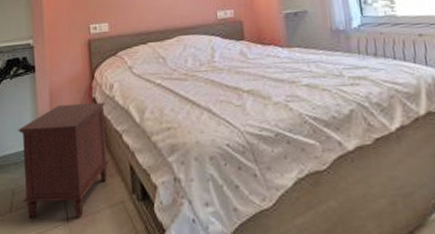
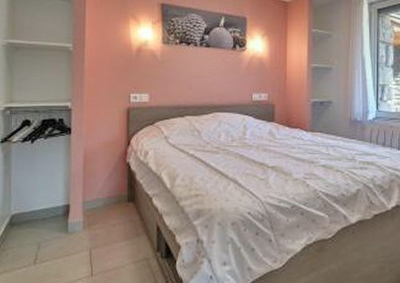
nightstand: present [18,102,110,218] -> none [48,166,139,272]

